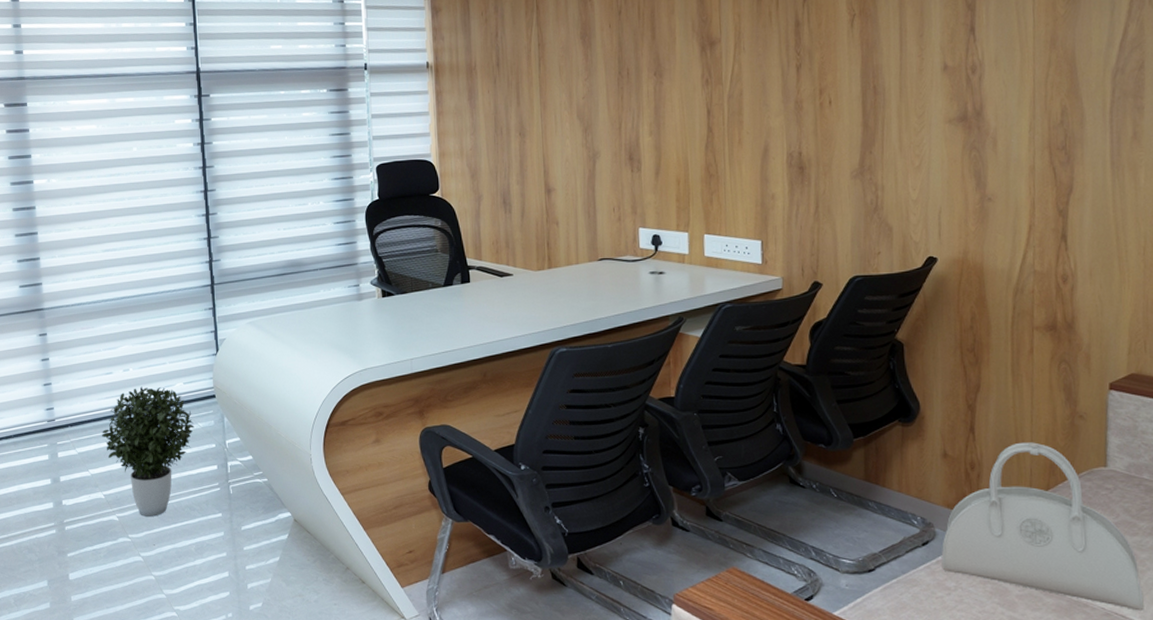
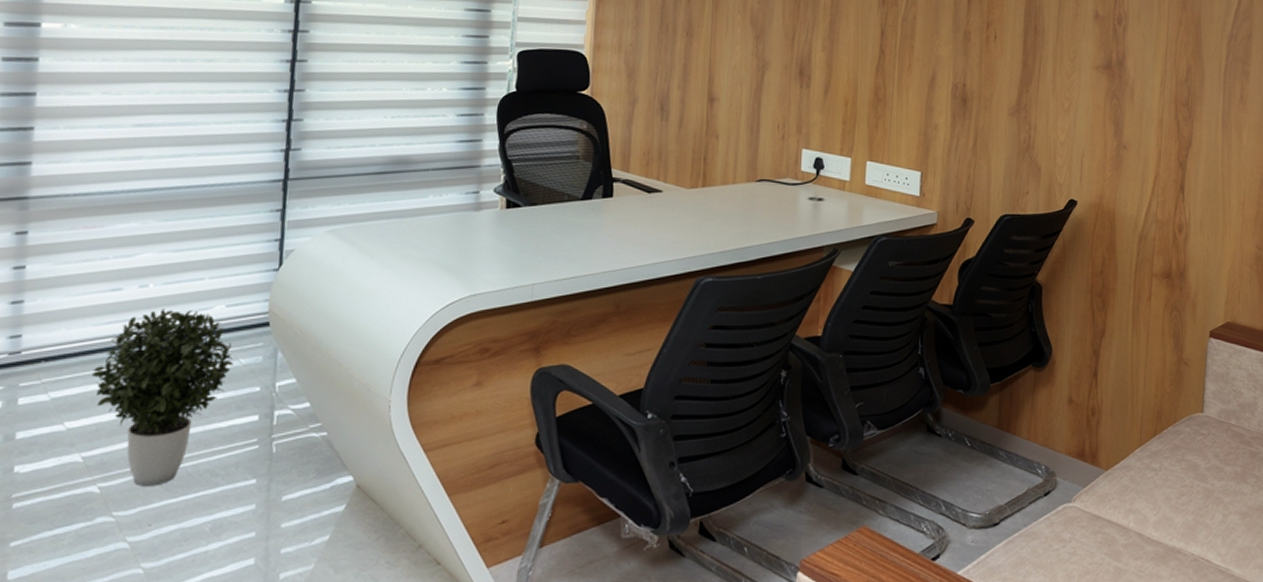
handbag: present [941,442,1144,611] -> none [1060,388,1225,555]

